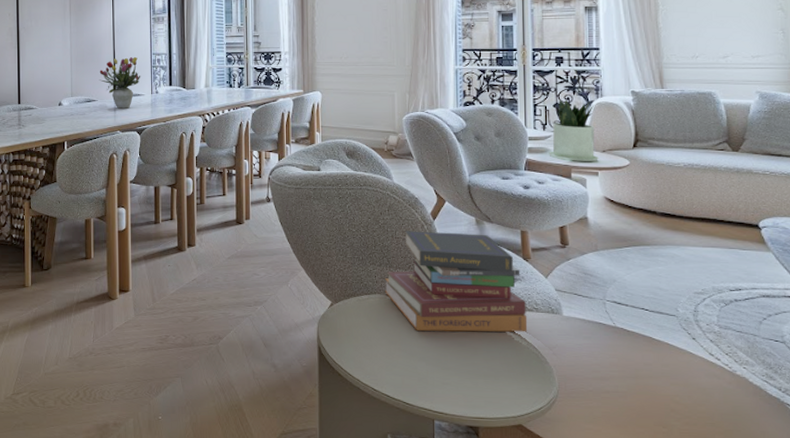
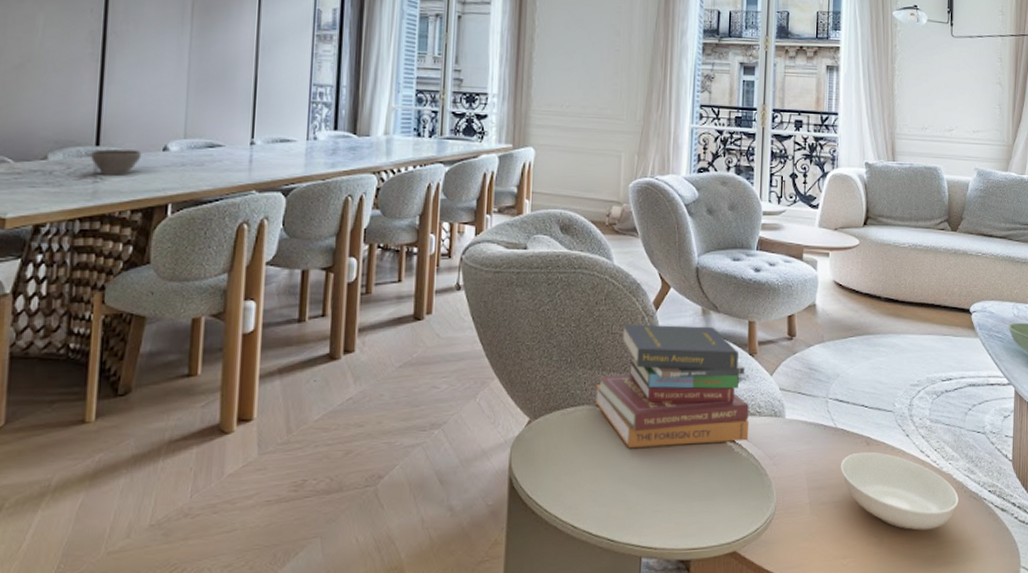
bowl: none [16,106,46,123] -> present [91,149,142,175]
flower arrangement: present [99,57,141,109] -> none [230,87,294,159]
planter: present [549,99,598,162] -> none [782,169,830,242]
bowl: none [623,350,757,427] -> present [841,451,959,531]

